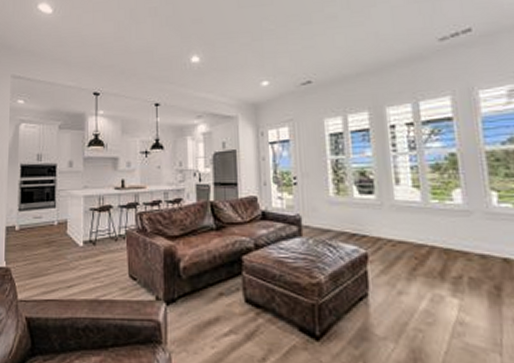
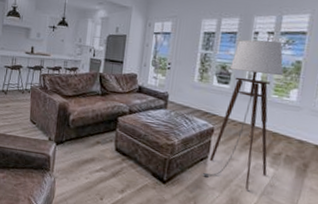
floor lamp: none [365,134,450,334] -> present [202,39,284,190]

